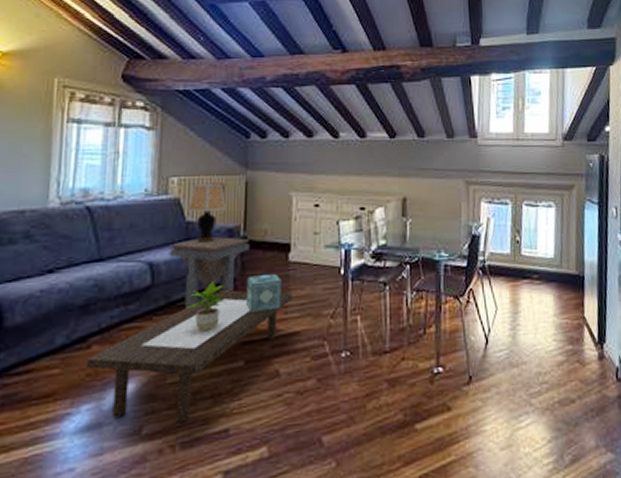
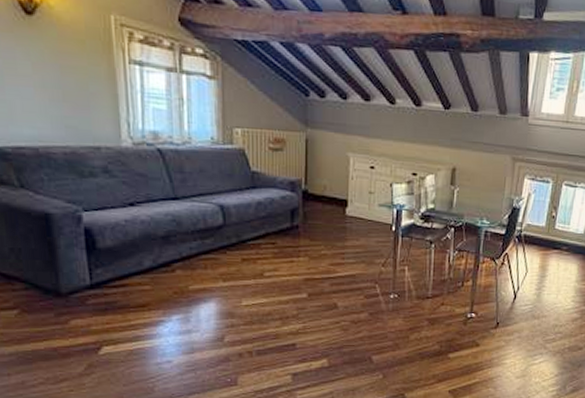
coffee table: present [86,290,293,423] -> none [172,235,349,335]
side table: present [169,237,249,309] -> none [237,187,310,248]
potted plant: present [186,281,225,332] -> none [255,226,289,268]
table lamp: present [187,183,227,243] -> none [252,137,289,192]
decorative box: present [247,273,283,314] -> none [309,224,341,257]

